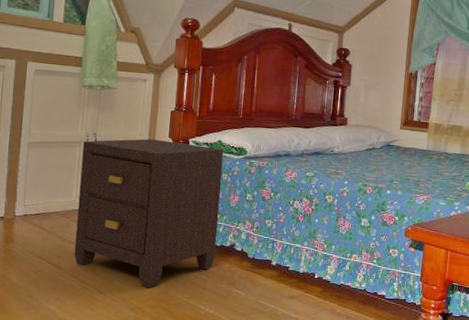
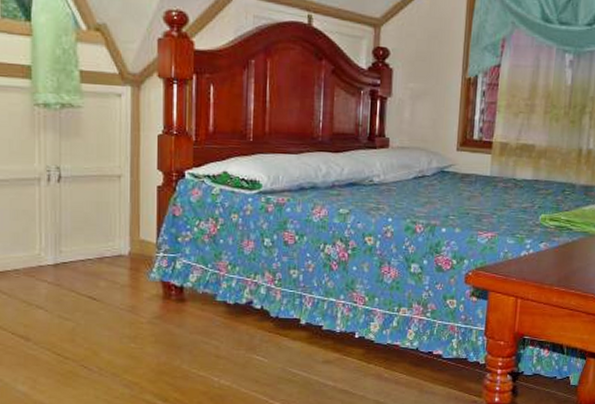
nightstand: present [74,138,223,288] -> none [44,171,232,359]

